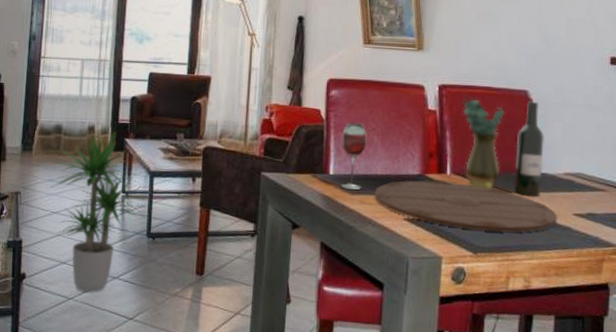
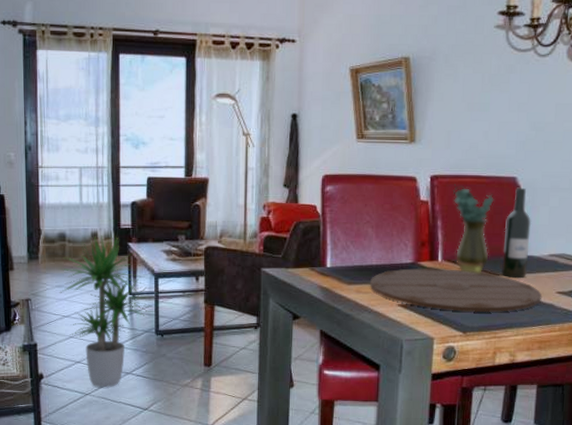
wineglass: present [341,122,367,190] -> none [338,216,362,280]

